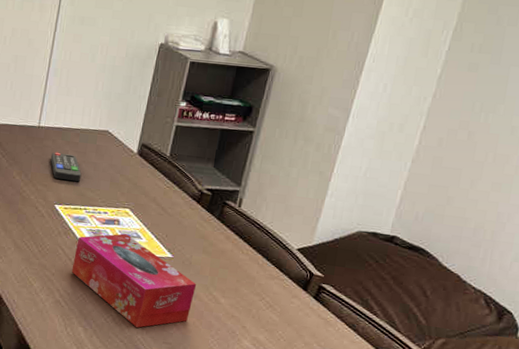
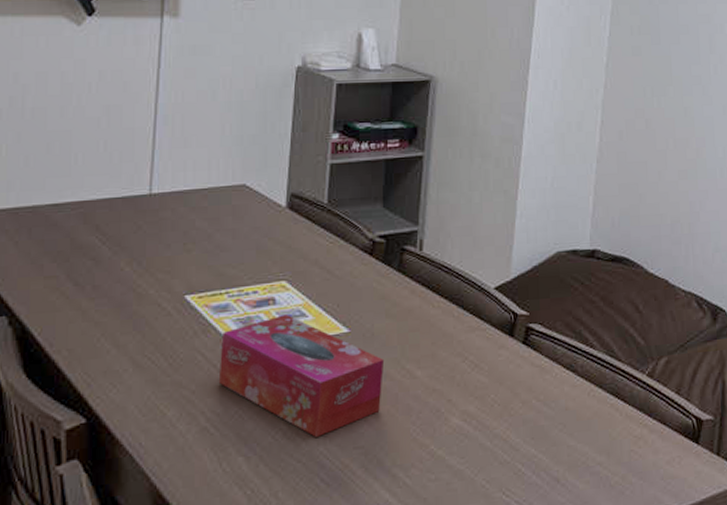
remote control: present [50,152,82,182] -> none [171,224,217,260]

